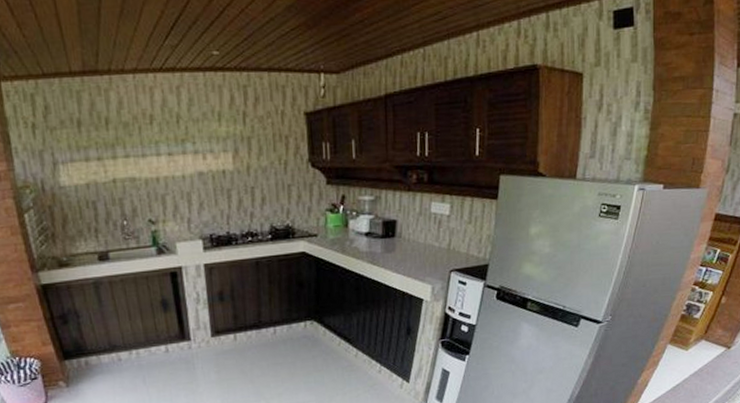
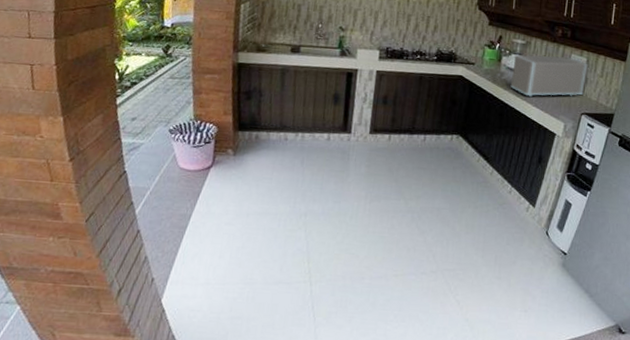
microwave: none [363,206,453,263] -> present [510,54,588,98]

